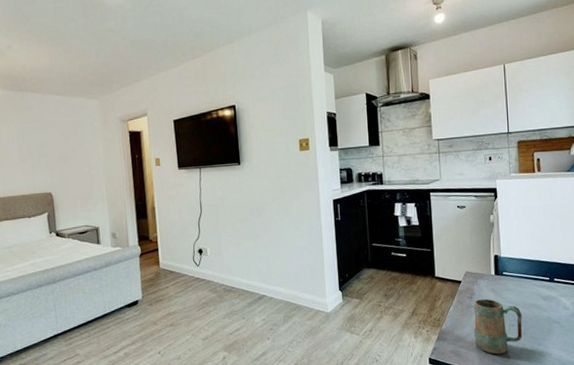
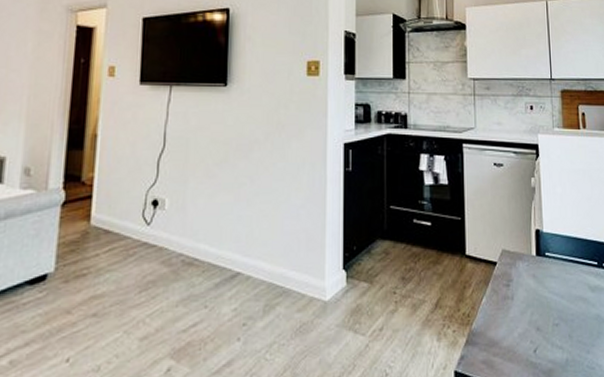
mug: present [473,299,523,355] -> none [511,287,569,366]

